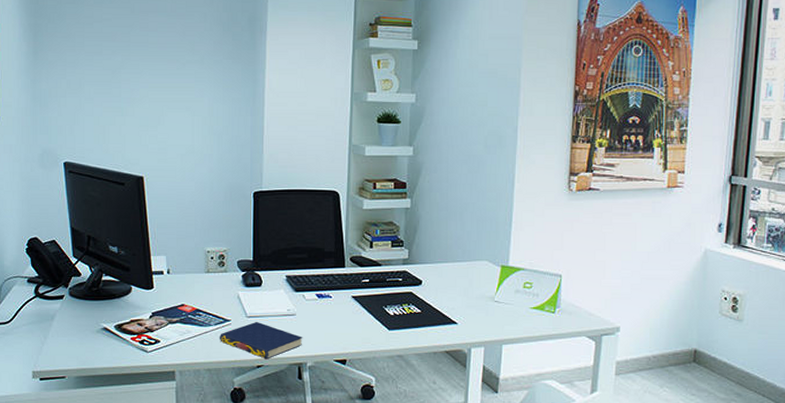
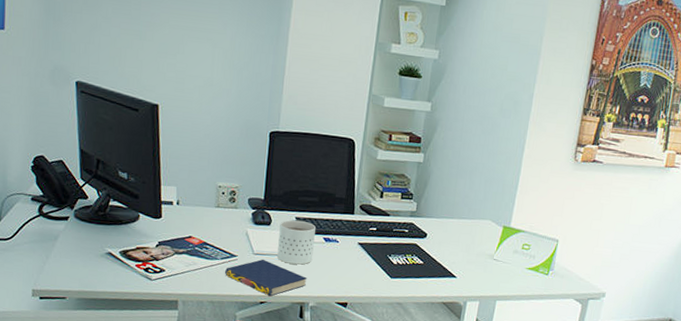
mug: none [271,278,308,324] -> present [277,219,317,265]

